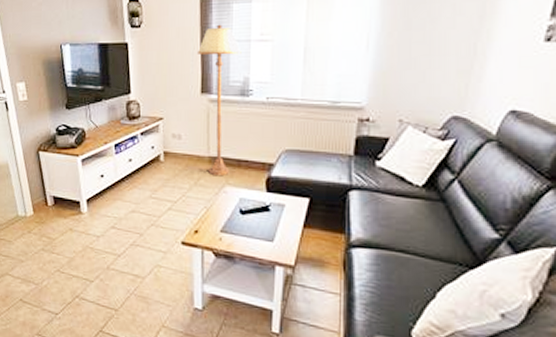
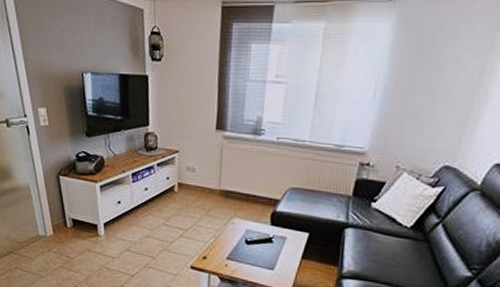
floor lamp: present [196,24,242,175] -> none [214,63,257,208]

